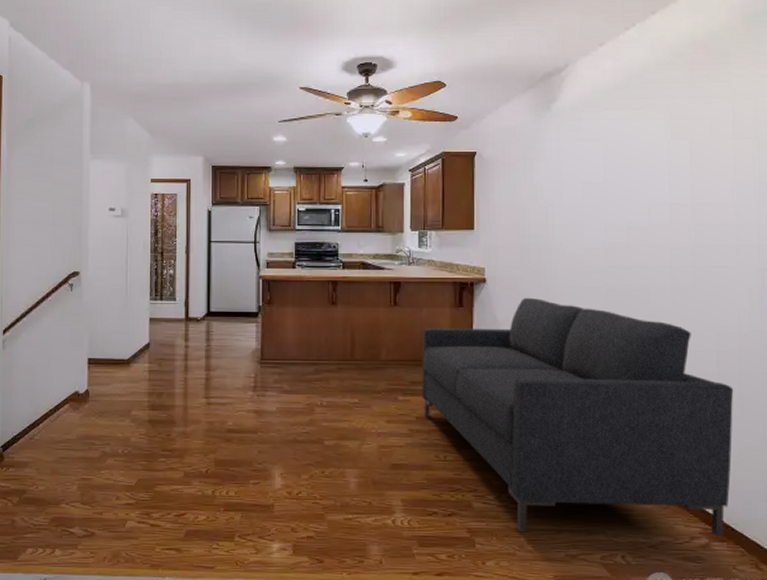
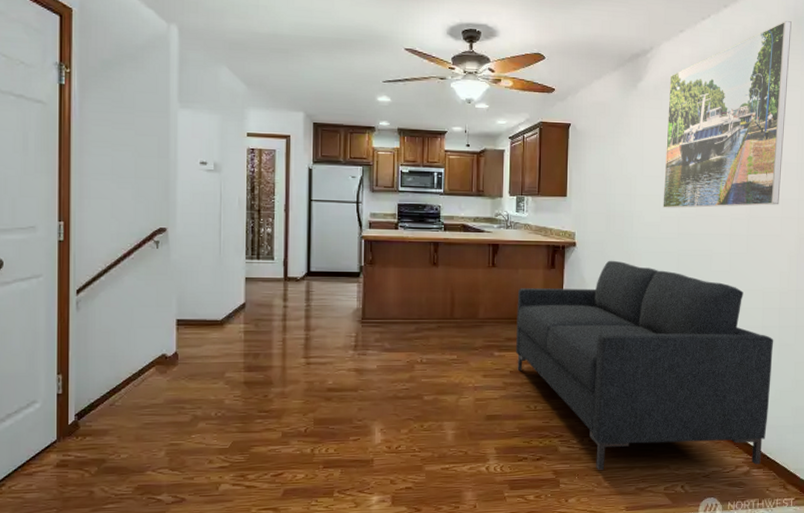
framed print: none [586,22,738,238] -> present [663,21,792,208]

